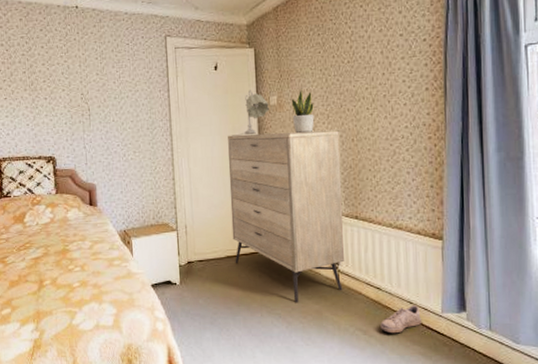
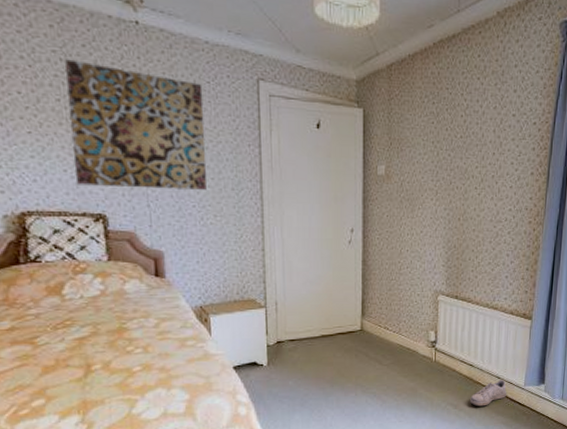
wall art: none [29,41,128,135] -> present [65,59,207,190]
dresser: present [228,130,345,303] -> none [328,204,447,382]
table lamp: present [232,90,270,136] -> none [333,156,377,206]
potted plant: present [291,88,315,134] -> none [400,159,423,209]

